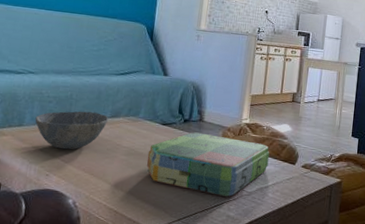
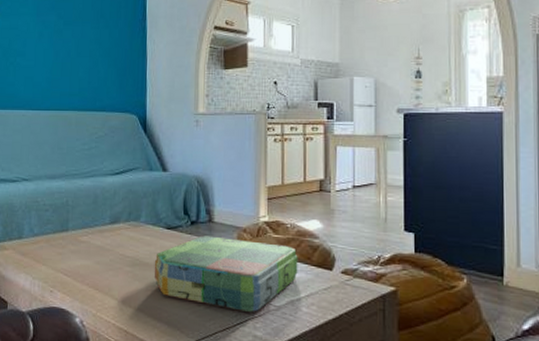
bowl: present [35,111,109,150] -> none [33,218,108,263]

